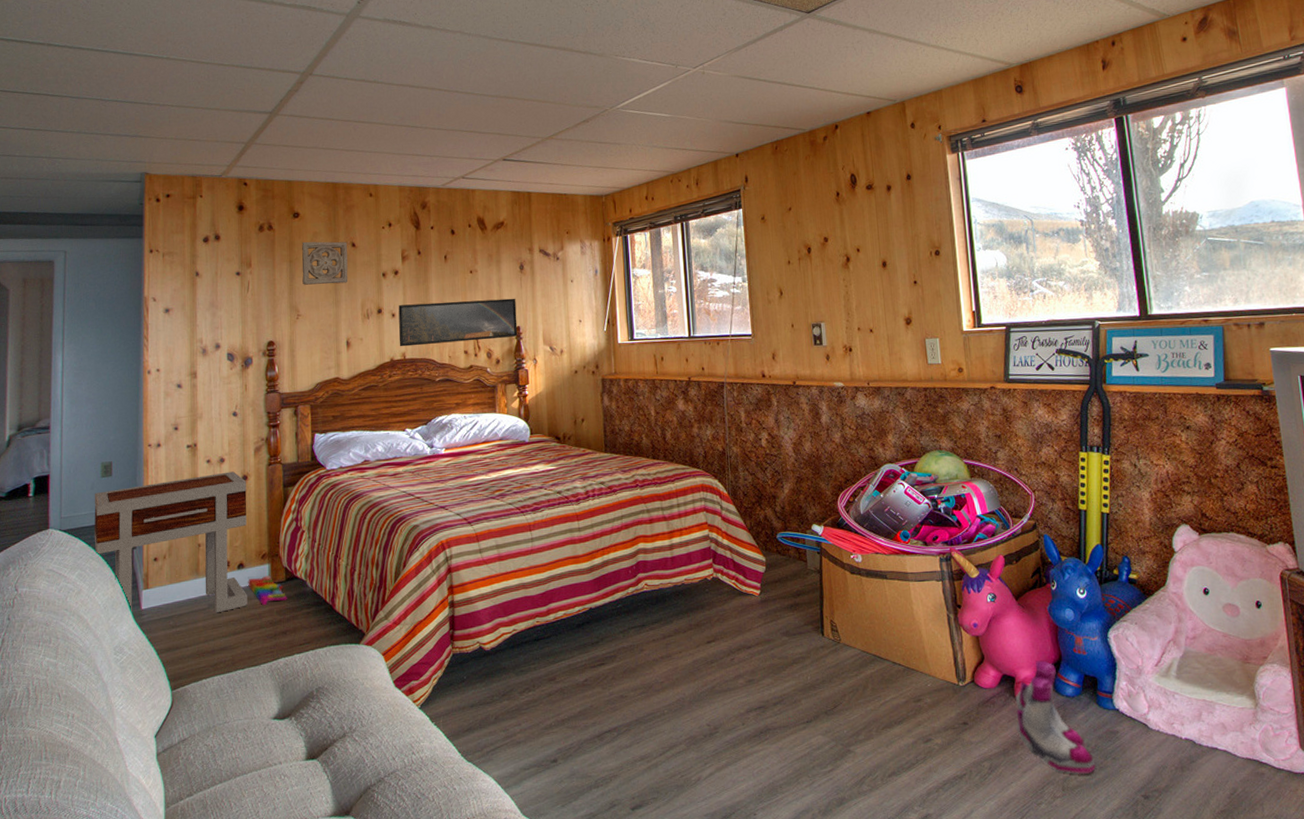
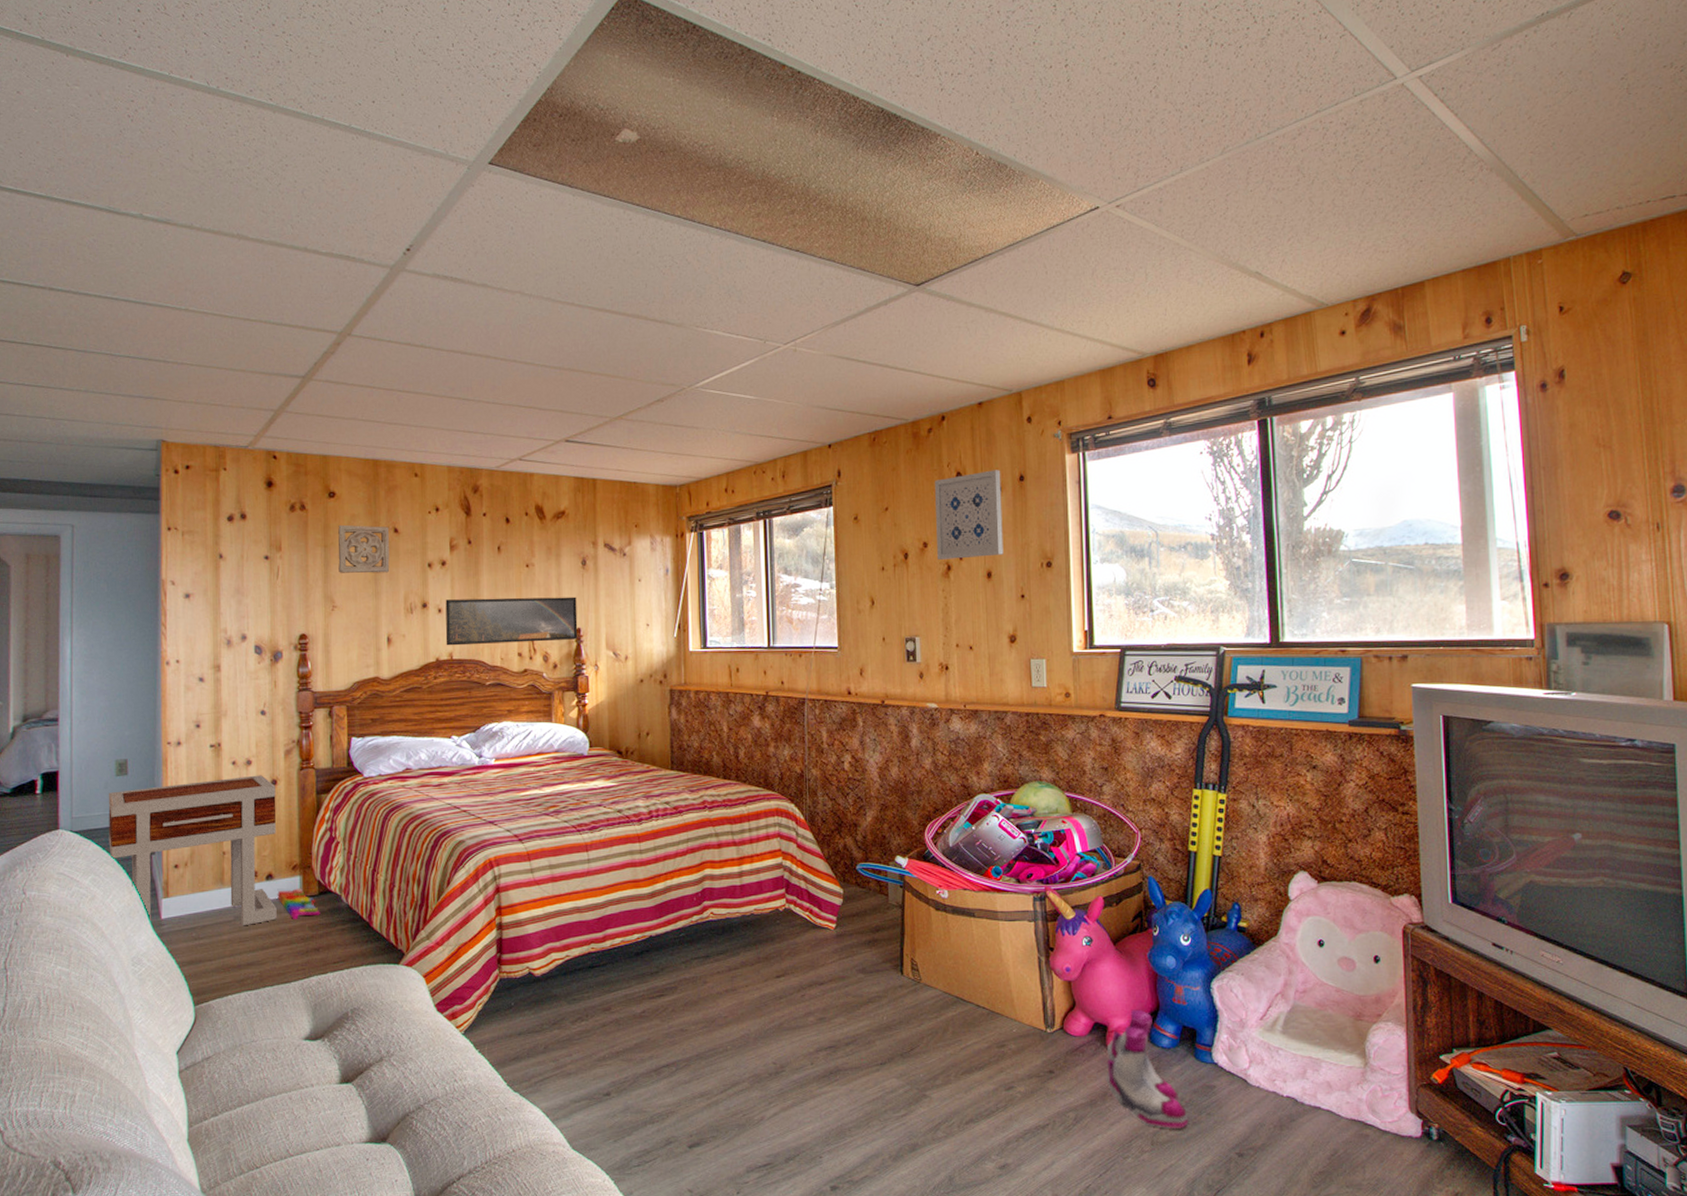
wall art: none [832,170,896,252] -> present [935,470,1004,560]

